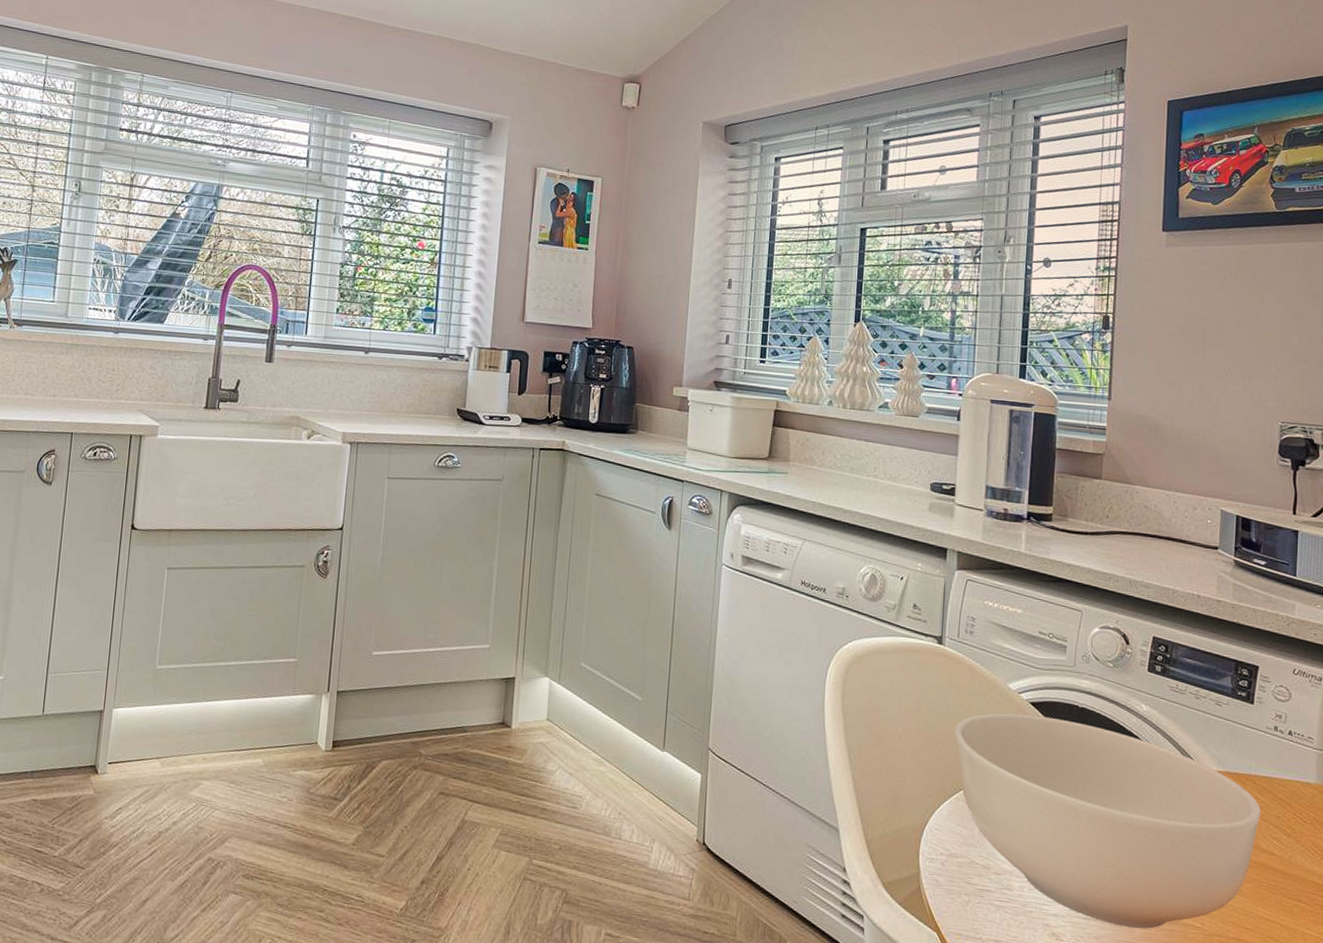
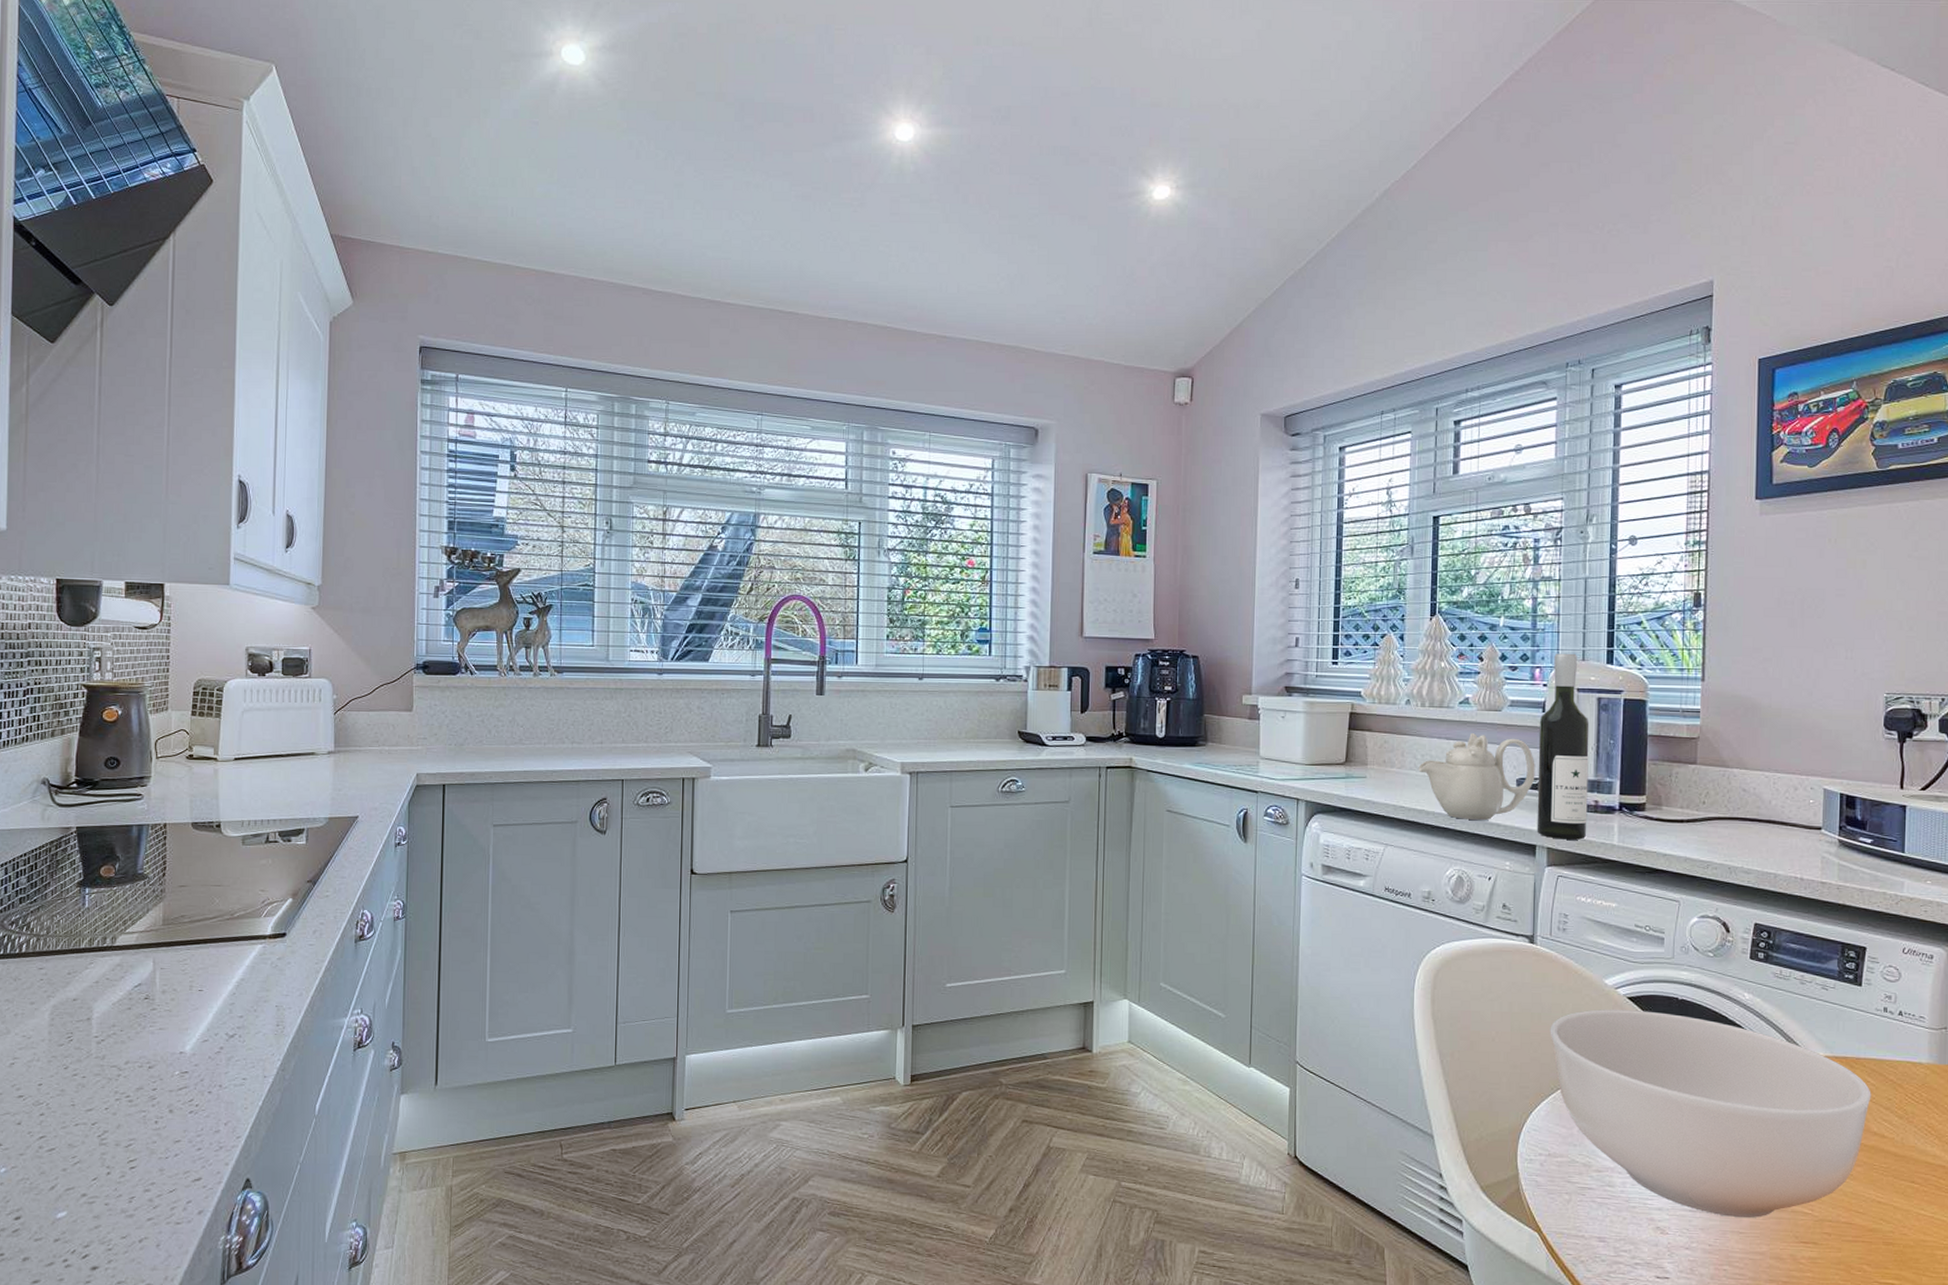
teapot: none [837,436,949,521] -> present [1418,732,1535,821]
bottle: none [948,364,1001,546] -> present [1536,653,1590,840]

